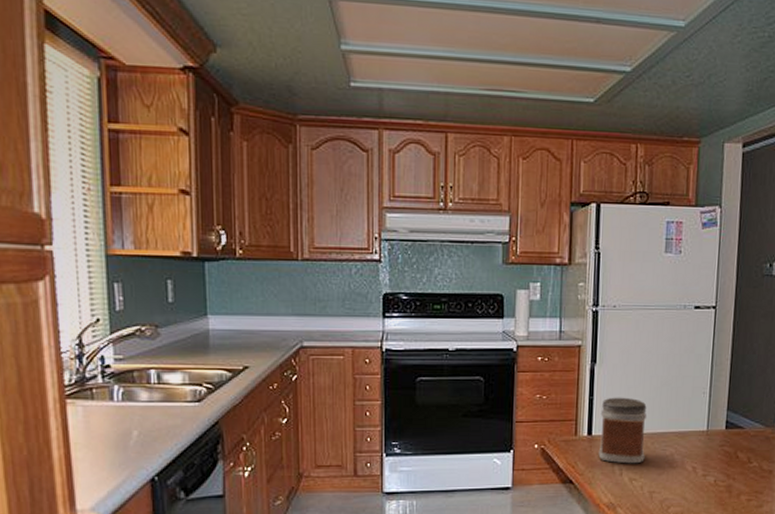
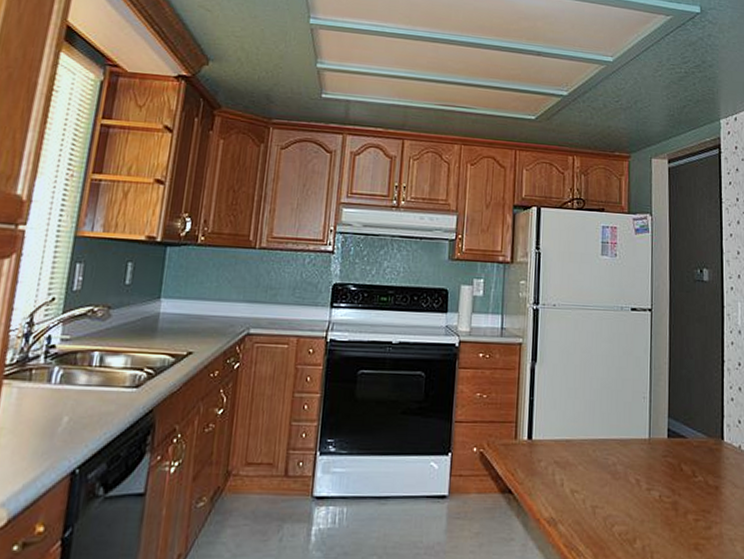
jar: present [598,397,647,464] -> none [538,398,587,474]

